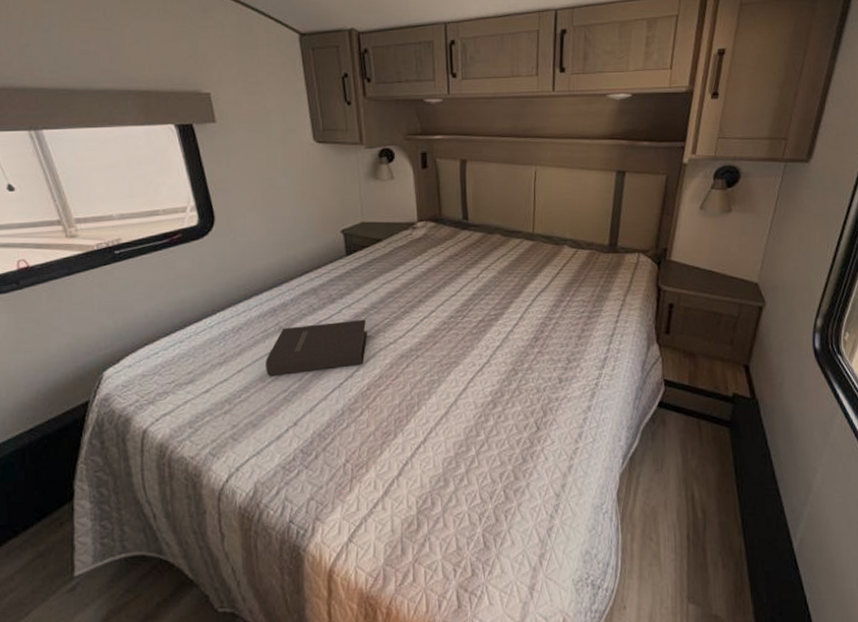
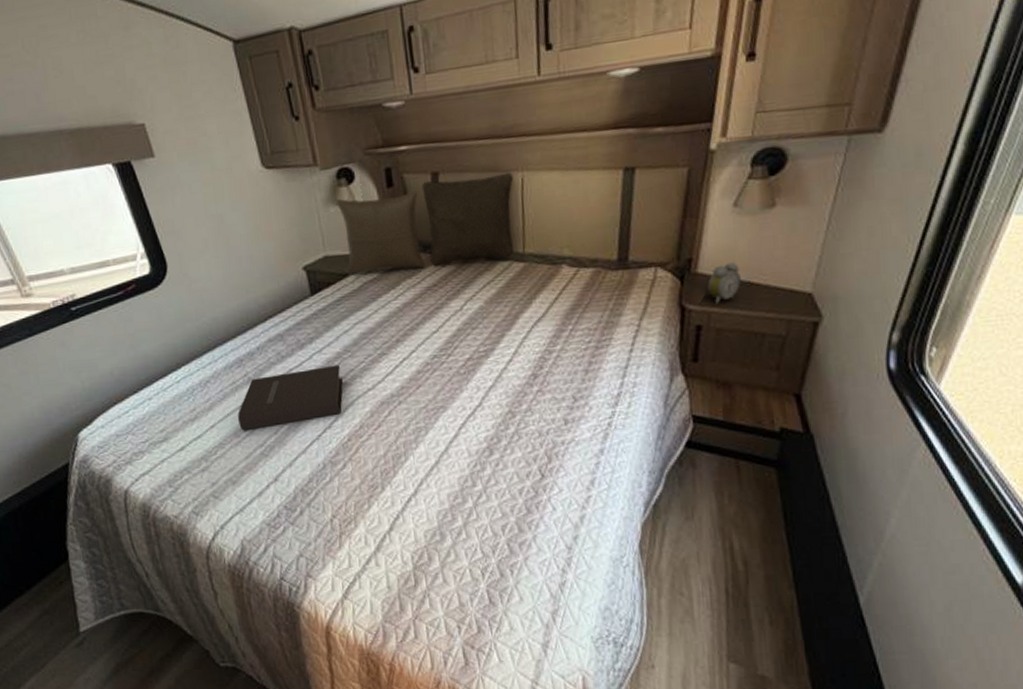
pillow: none [375,173,449,240] -> present [335,191,425,274]
pillow: none [451,166,528,238] -> present [421,172,514,266]
alarm clock: none [679,254,705,288] -> present [707,262,741,305]

